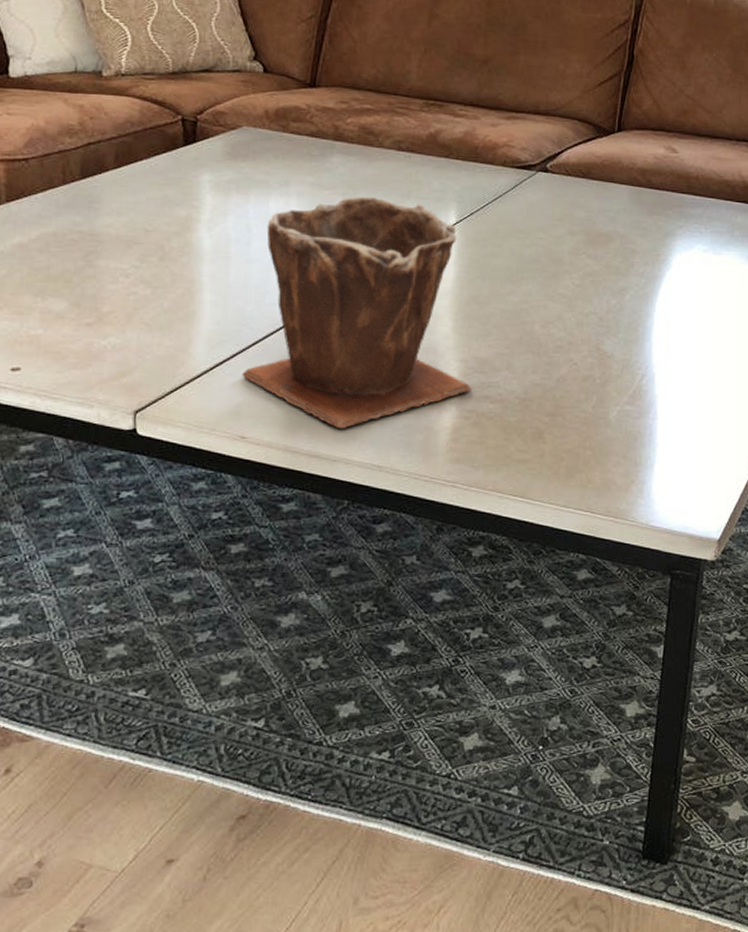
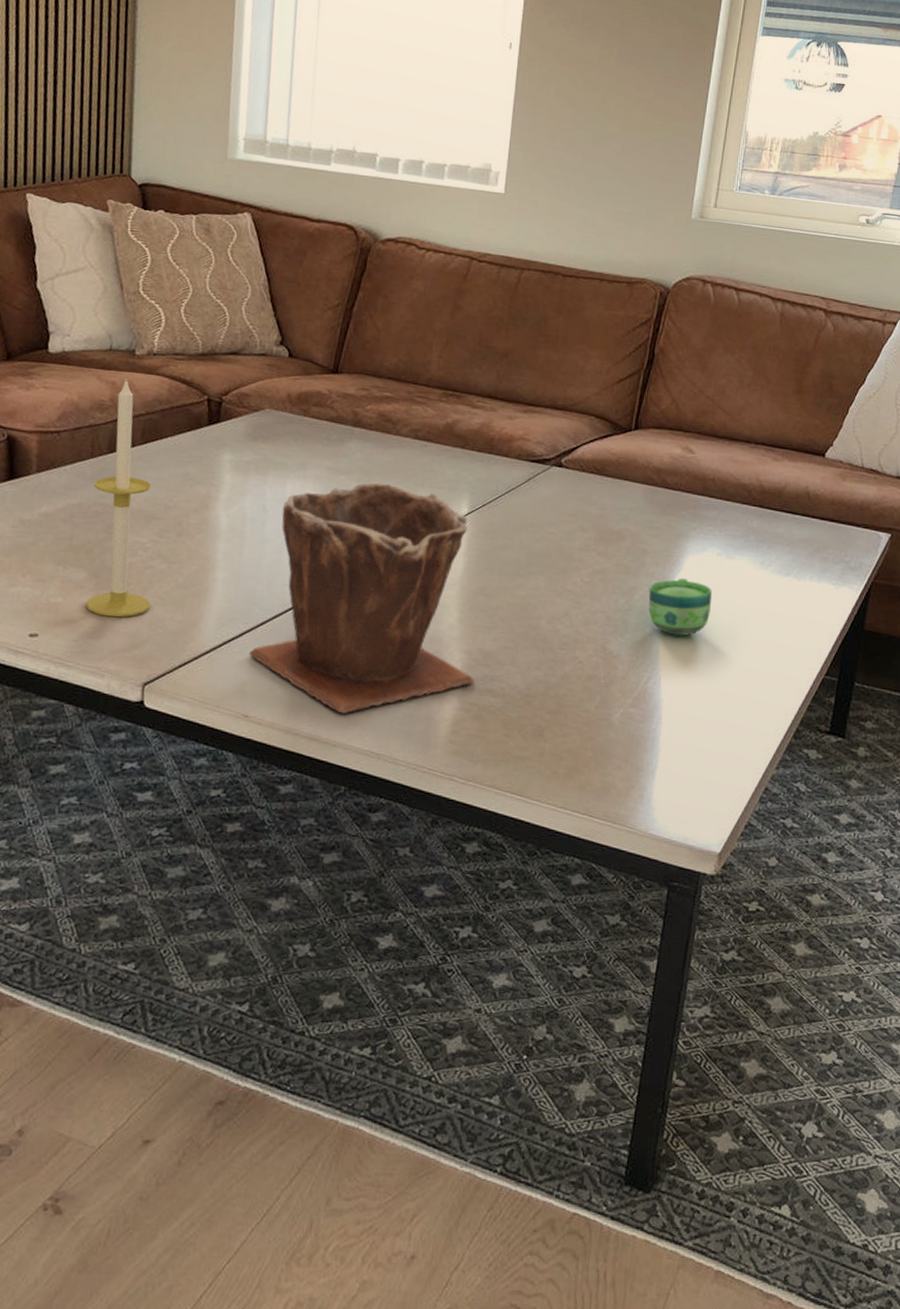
candle: none [68,101,137,346] -> present [86,379,151,618]
cup: none [639,276,701,333] -> present [648,578,713,636]

